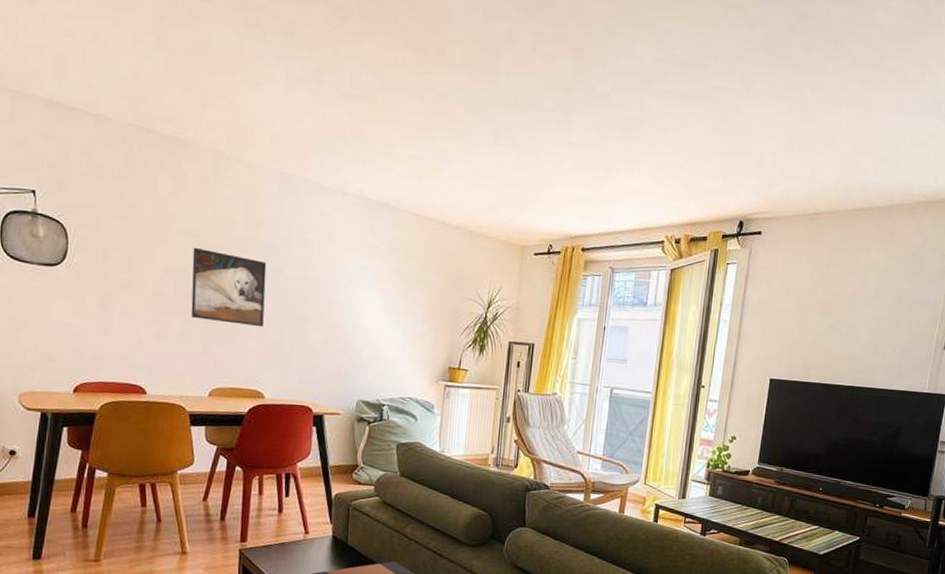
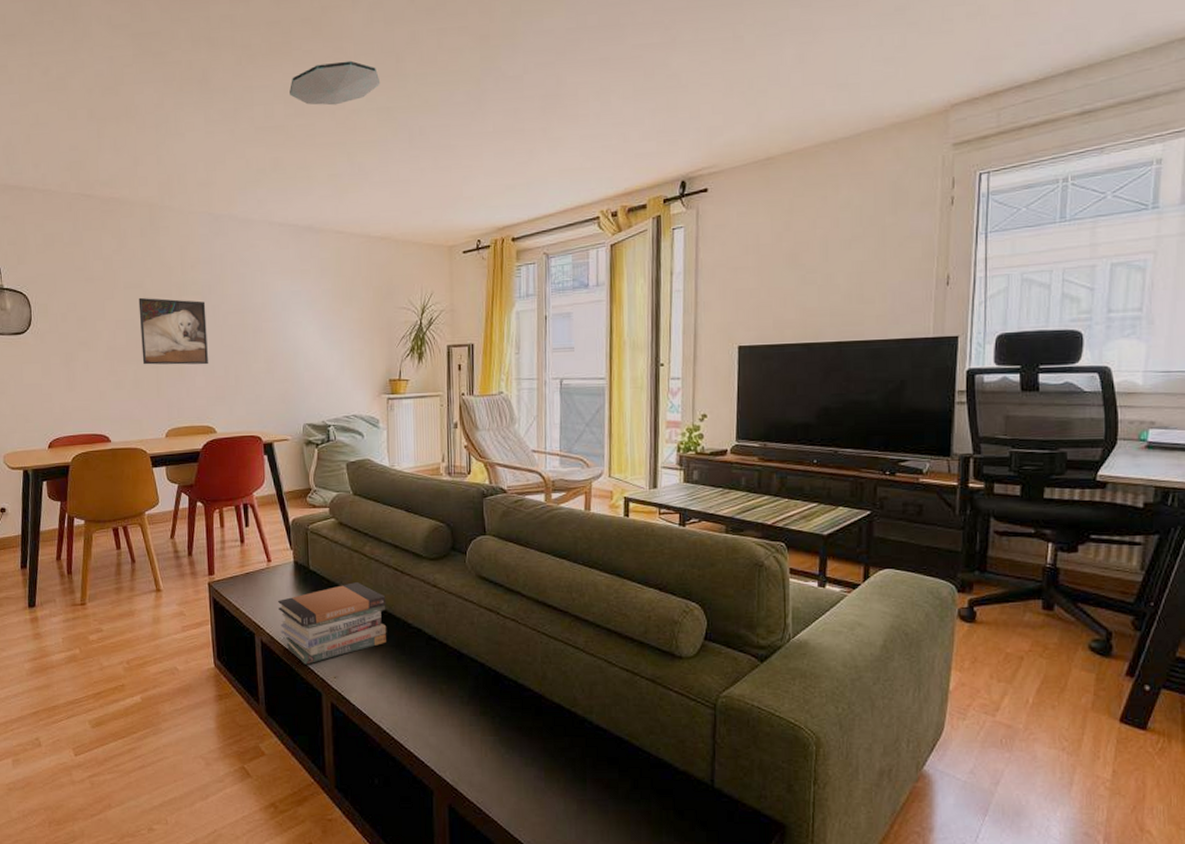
ceiling light: none [379,41,473,87] -> present [290,60,381,106]

